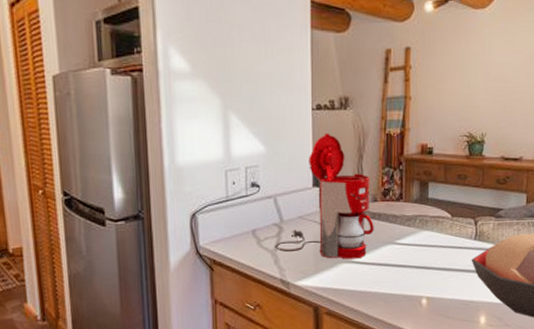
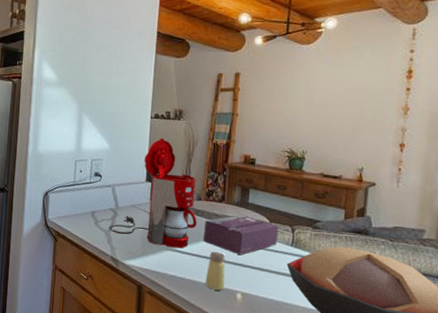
tissue box: none [382,212,461,257] -> present [203,214,279,255]
saltshaker: none [387,257,409,299] -> present [205,252,225,291]

